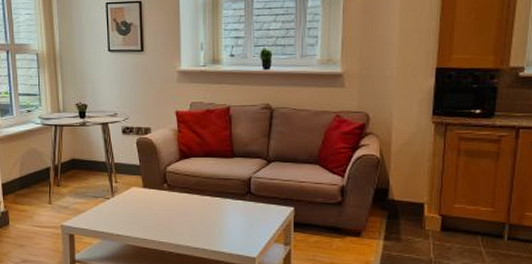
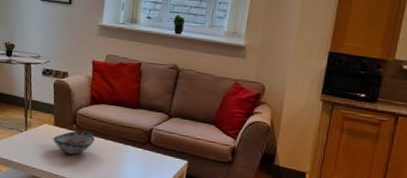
decorative bowl: none [144,190,190,216] -> present [53,130,96,155]

